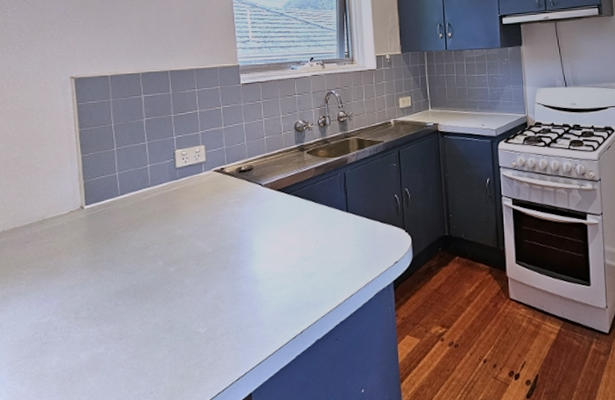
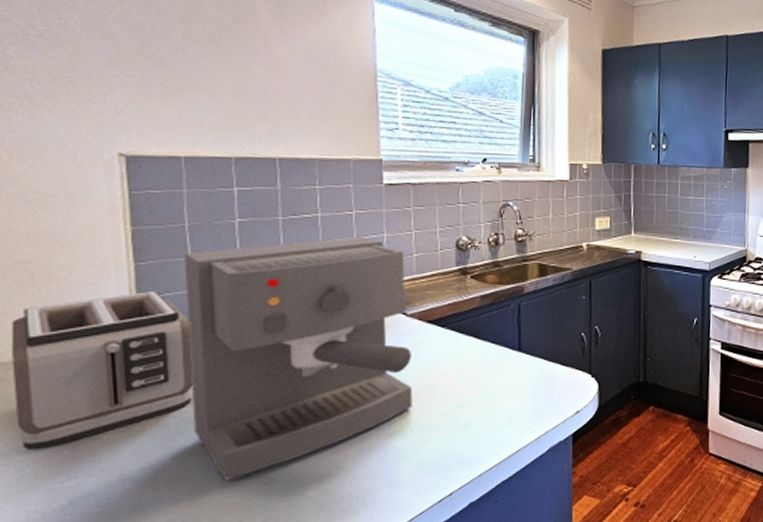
toaster: none [9,174,120,295] -> present [10,290,194,451]
coffee maker: none [112,125,270,320] -> present [184,236,413,482]

